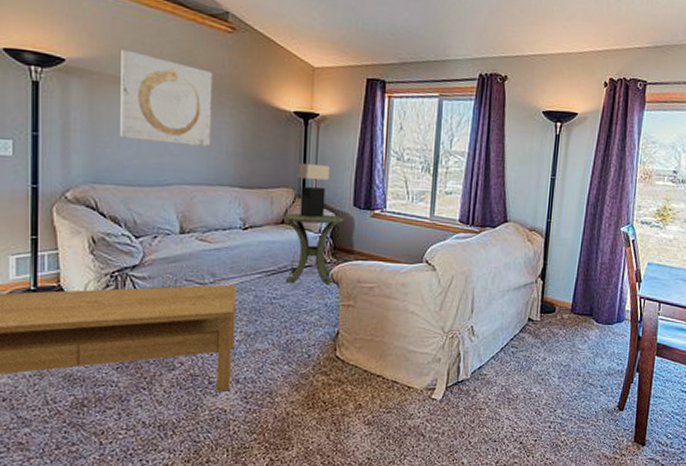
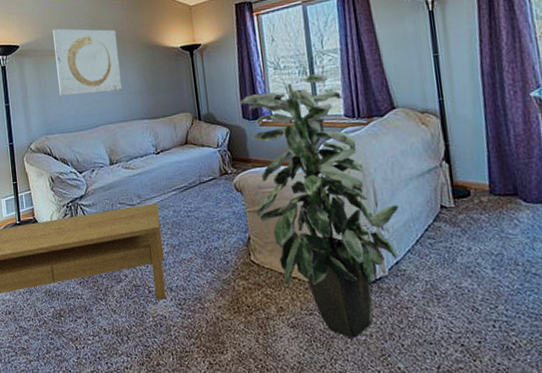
side table: present [283,213,344,284] -> none [185,129,237,197]
table lamp: present [298,162,330,218] -> none [191,86,220,136]
indoor plant: none [350,173,492,436] -> present [240,74,399,338]

